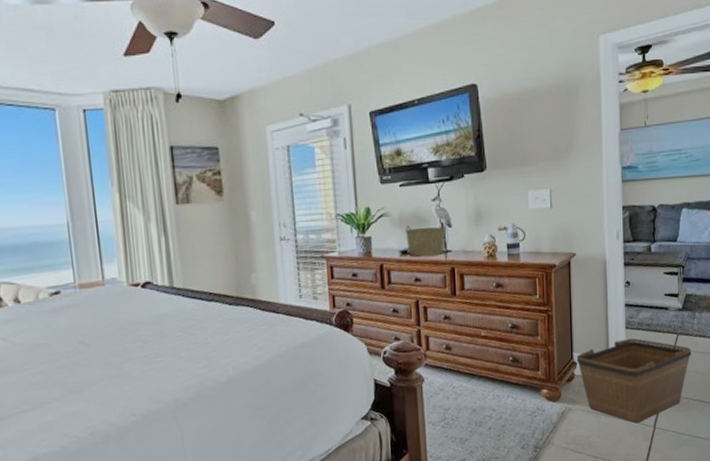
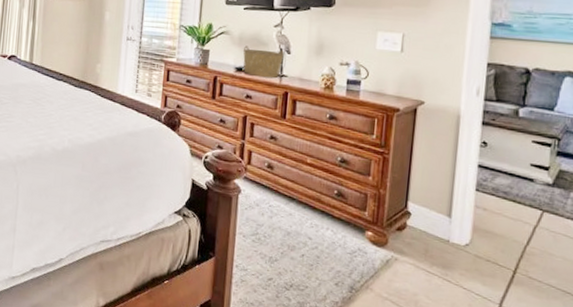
bicycle basket: present [576,338,691,423] -> none [411,201,560,296]

